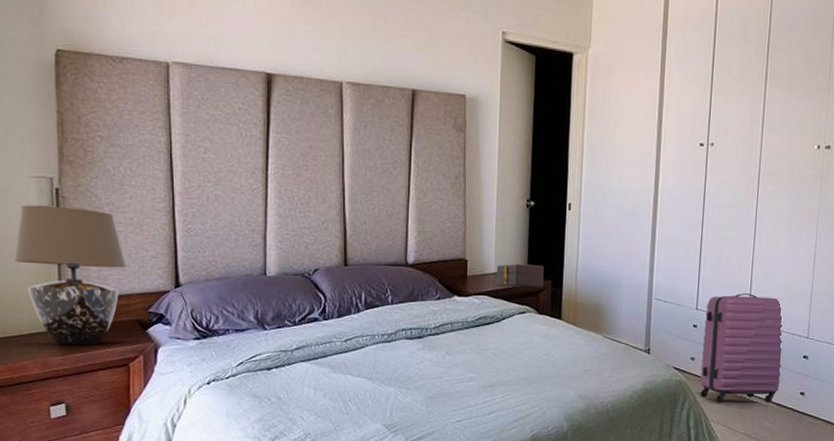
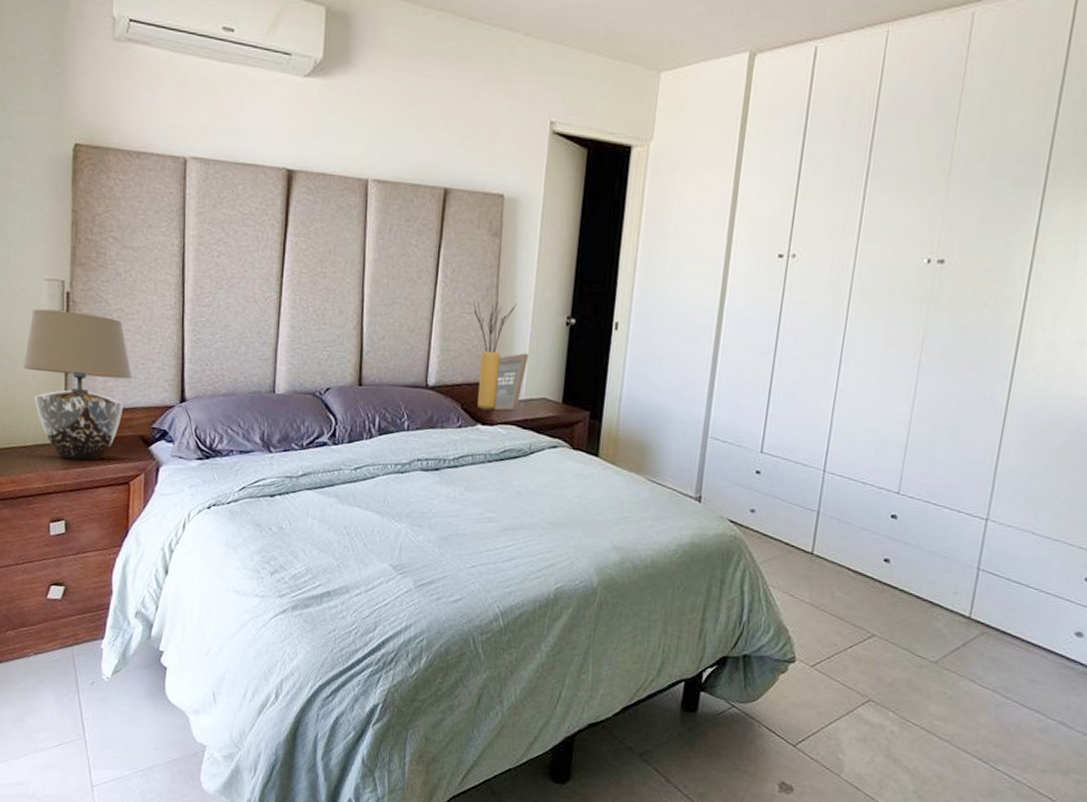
vase: none [444,188,482,282] -> present [473,302,517,410]
picture frame: none [457,232,496,284] -> present [482,353,529,412]
jewelry box: present [496,264,544,288] -> none [525,390,582,419]
suitcase: present [700,293,785,404] -> none [758,436,870,570]

